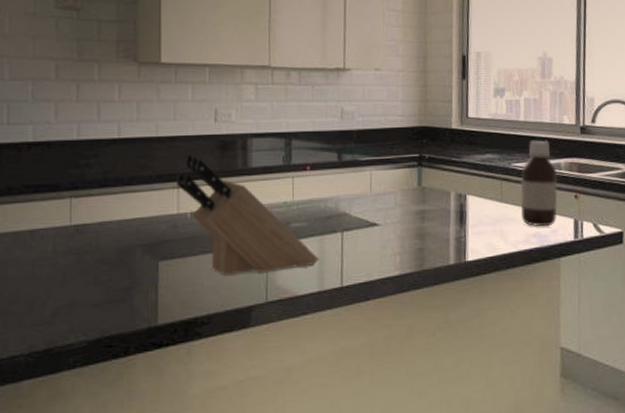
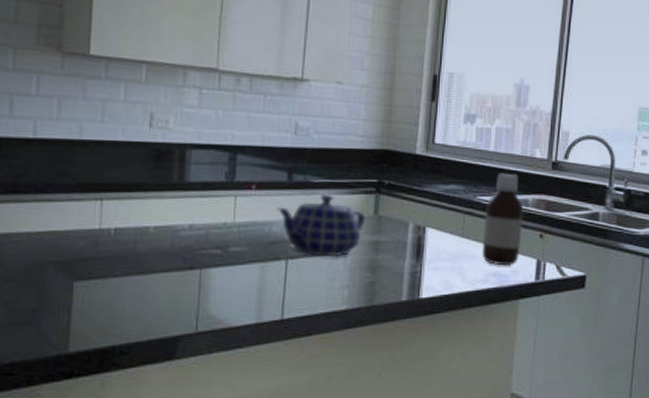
knife block: present [177,153,319,276] -> none [100,161,258,301]
teapot: none [330,170,410,227] -> present [277,193,365,257]

